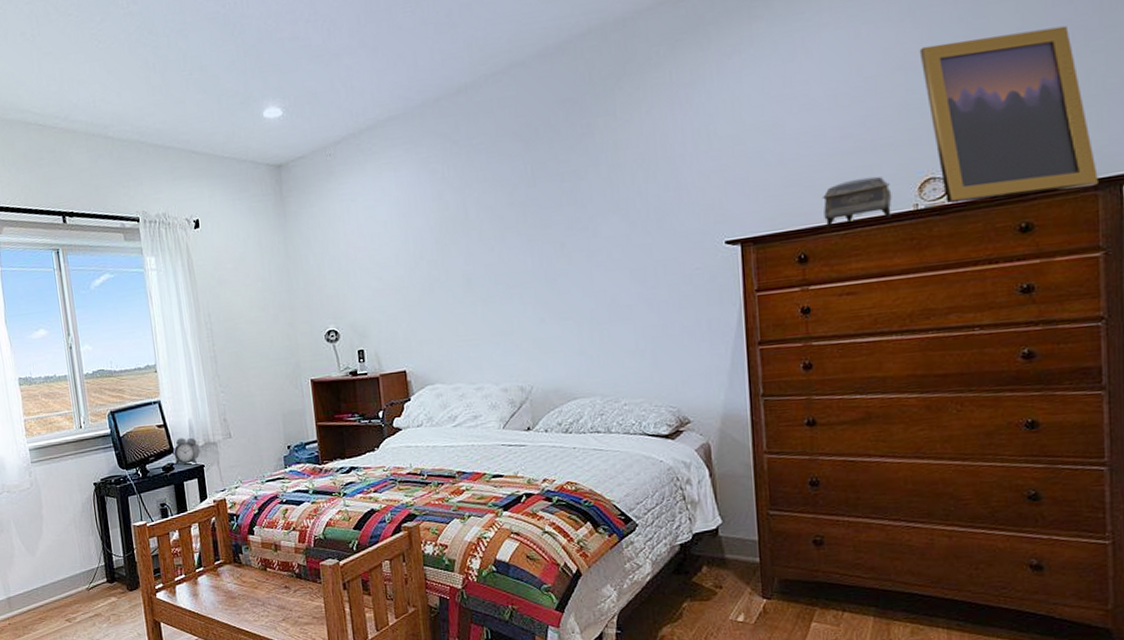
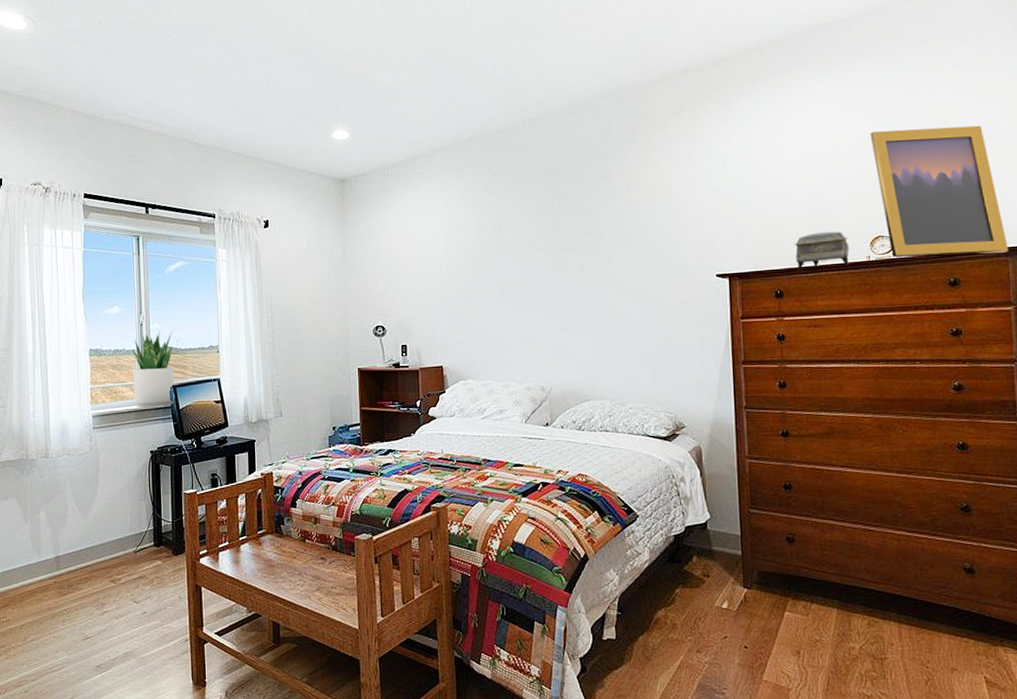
planter: none [63,352,113,438] -> present [132,330,175,408]
alarm clock: present [173,437,200,465] -> none [228,413,253,439]

